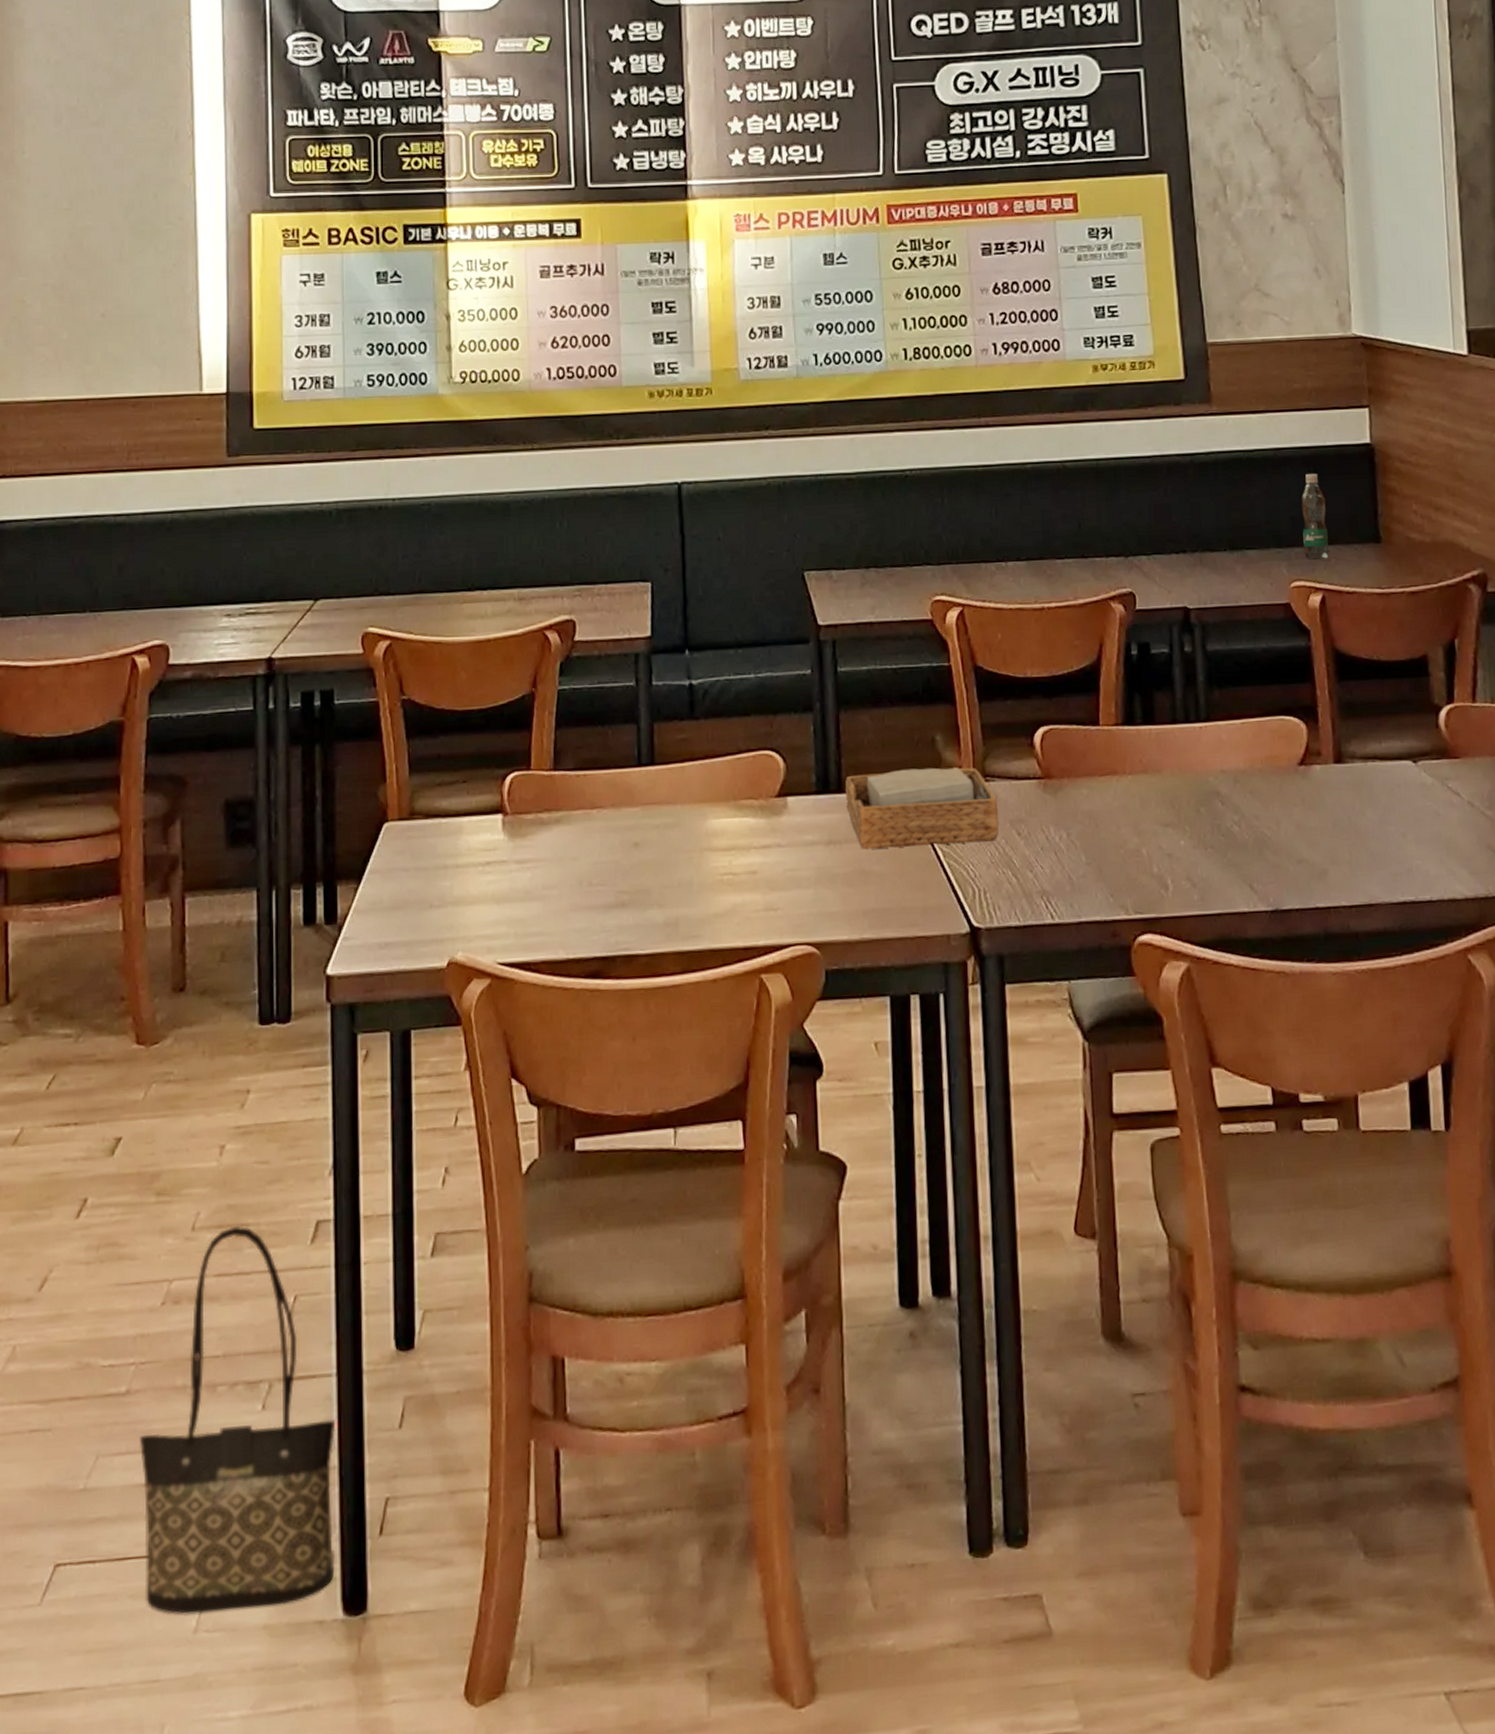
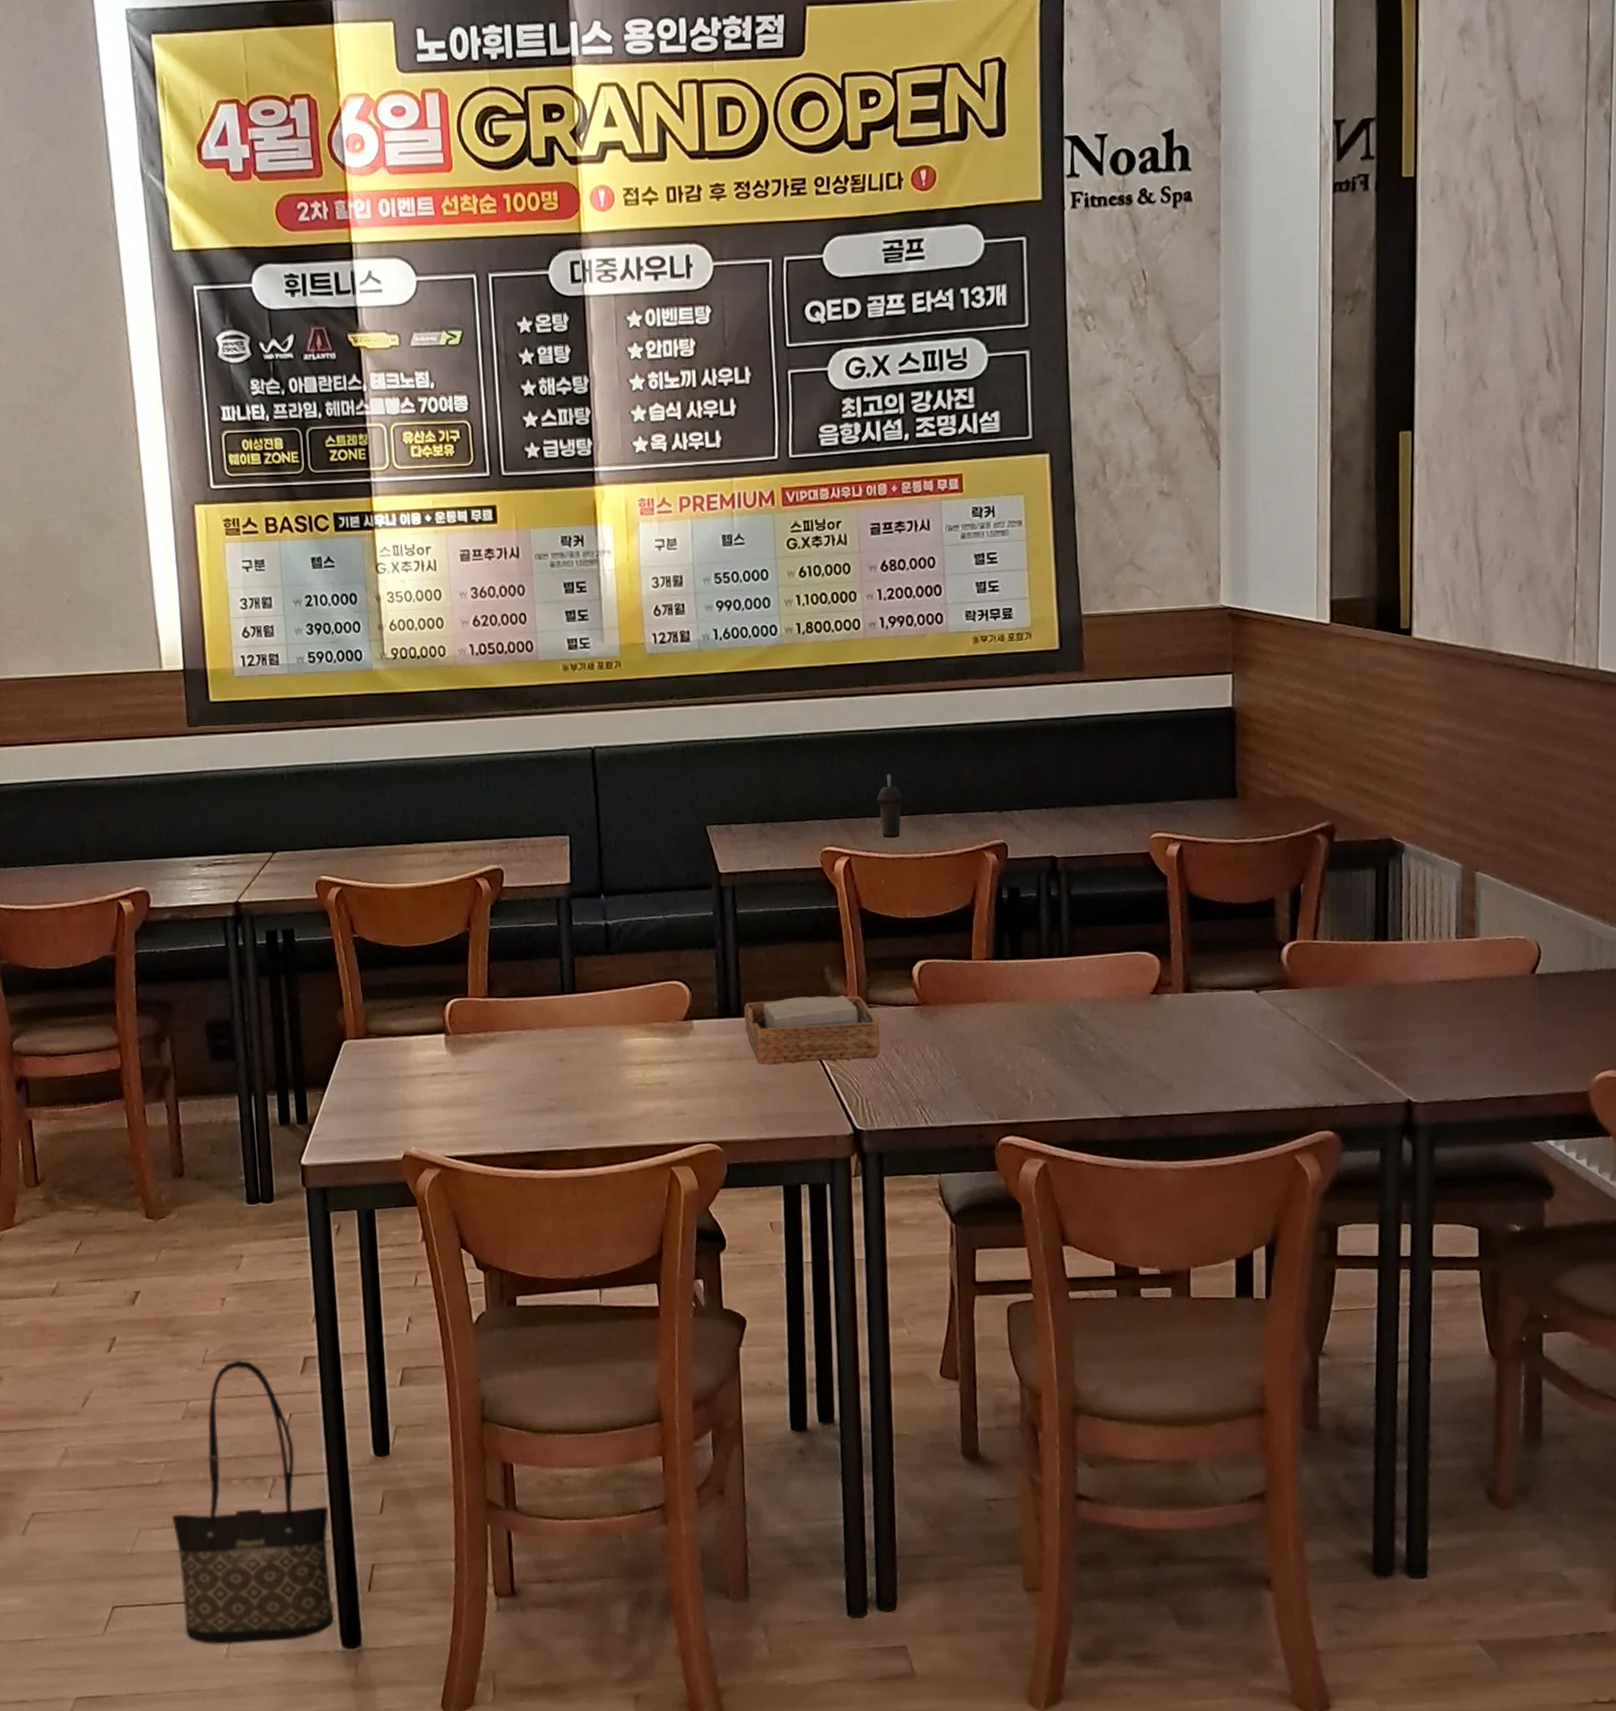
cup: none [991,514,1020,586] -> present [876,774,903,838]
bottle: present [1301,474,1329,561] -> none [1164,735,1188,814]

